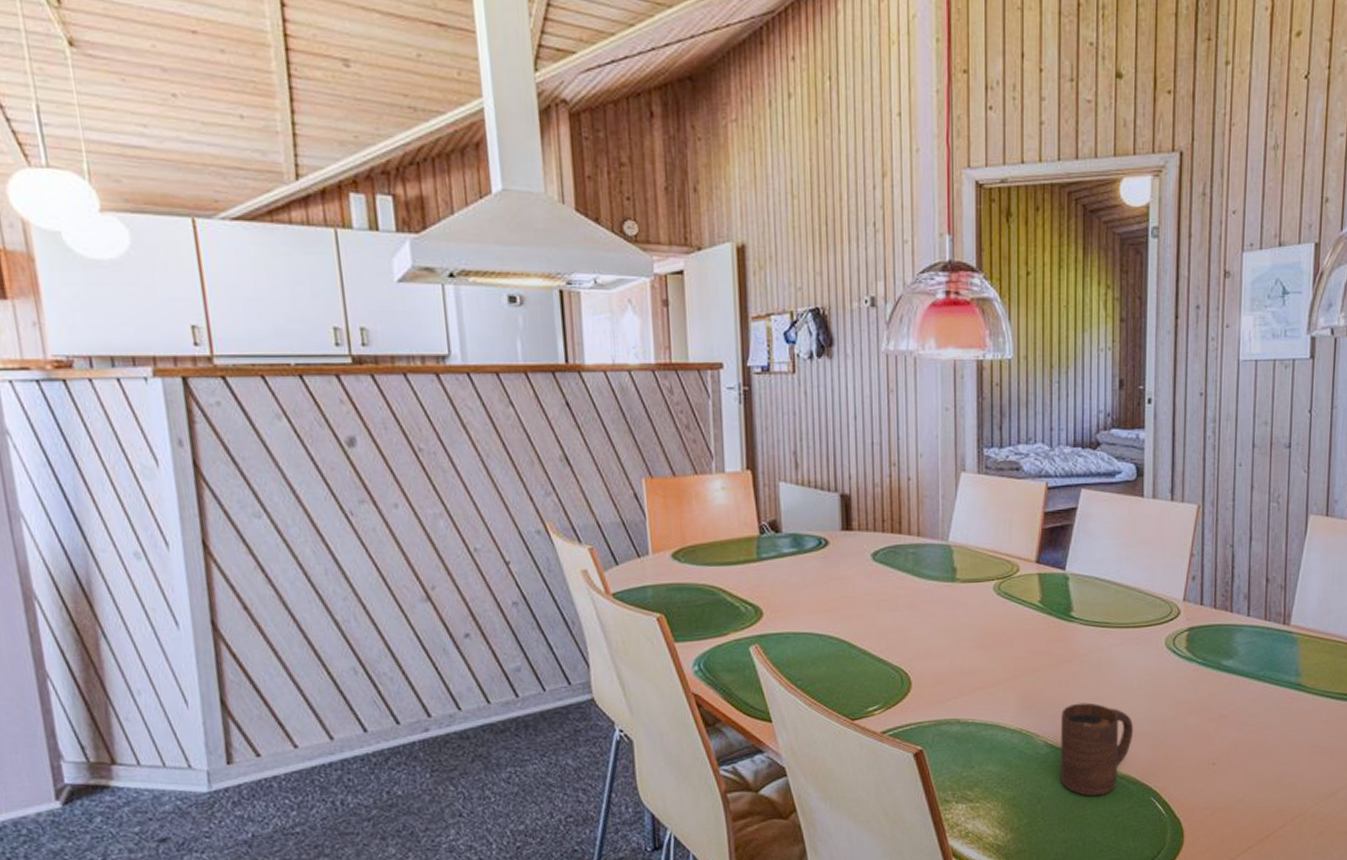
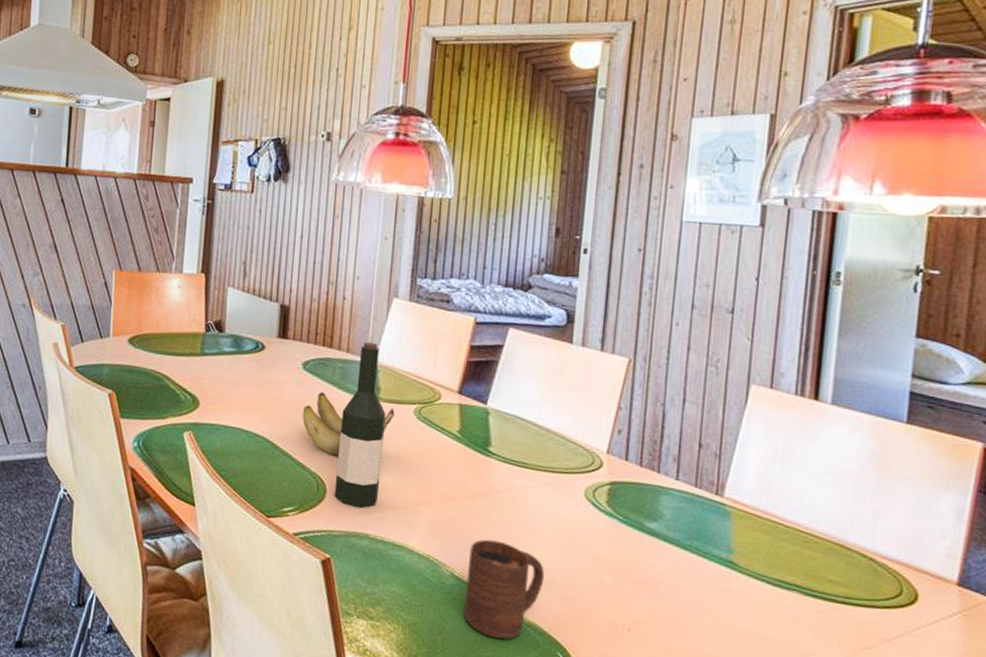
banana: none [877,581,974,646] -> present [302,392,395,457]
wine bottle: none [919,522,966,694] -> present [334,341,386,508]

